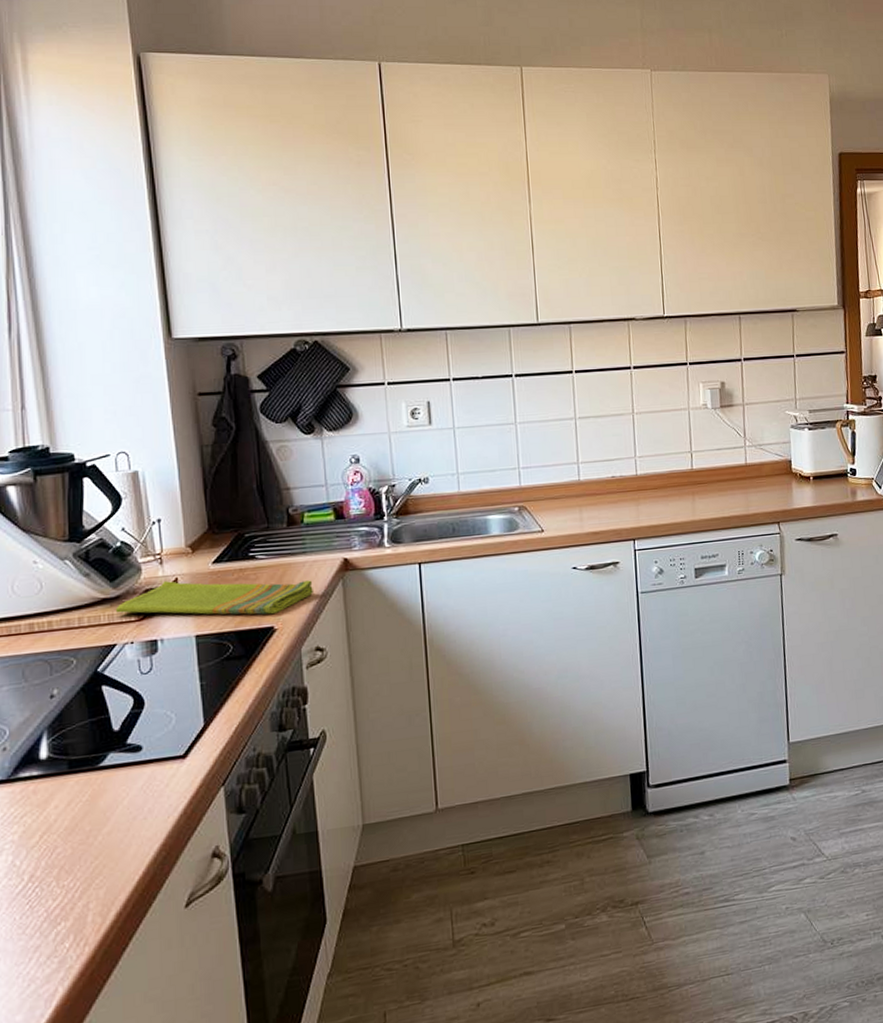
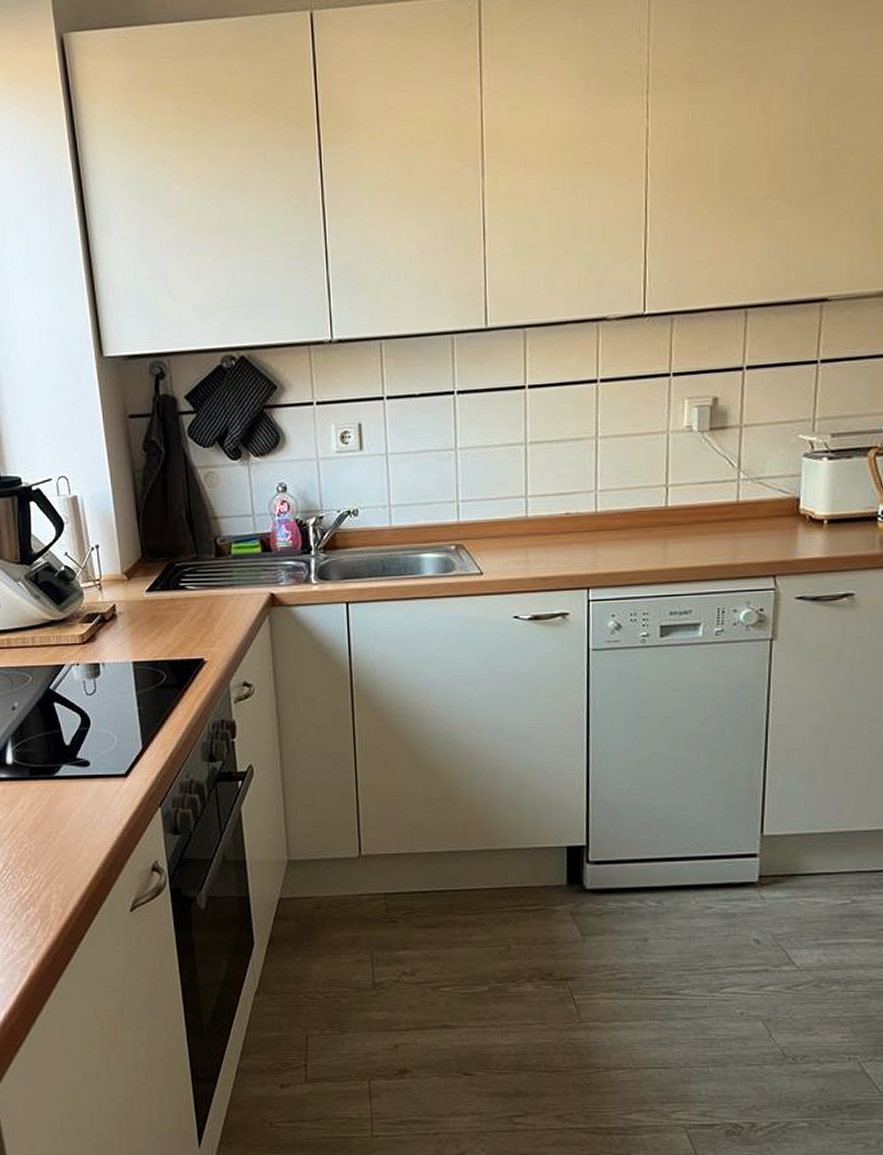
dish towel: present [115,580,313,615] -> none [62,607,241,647]

